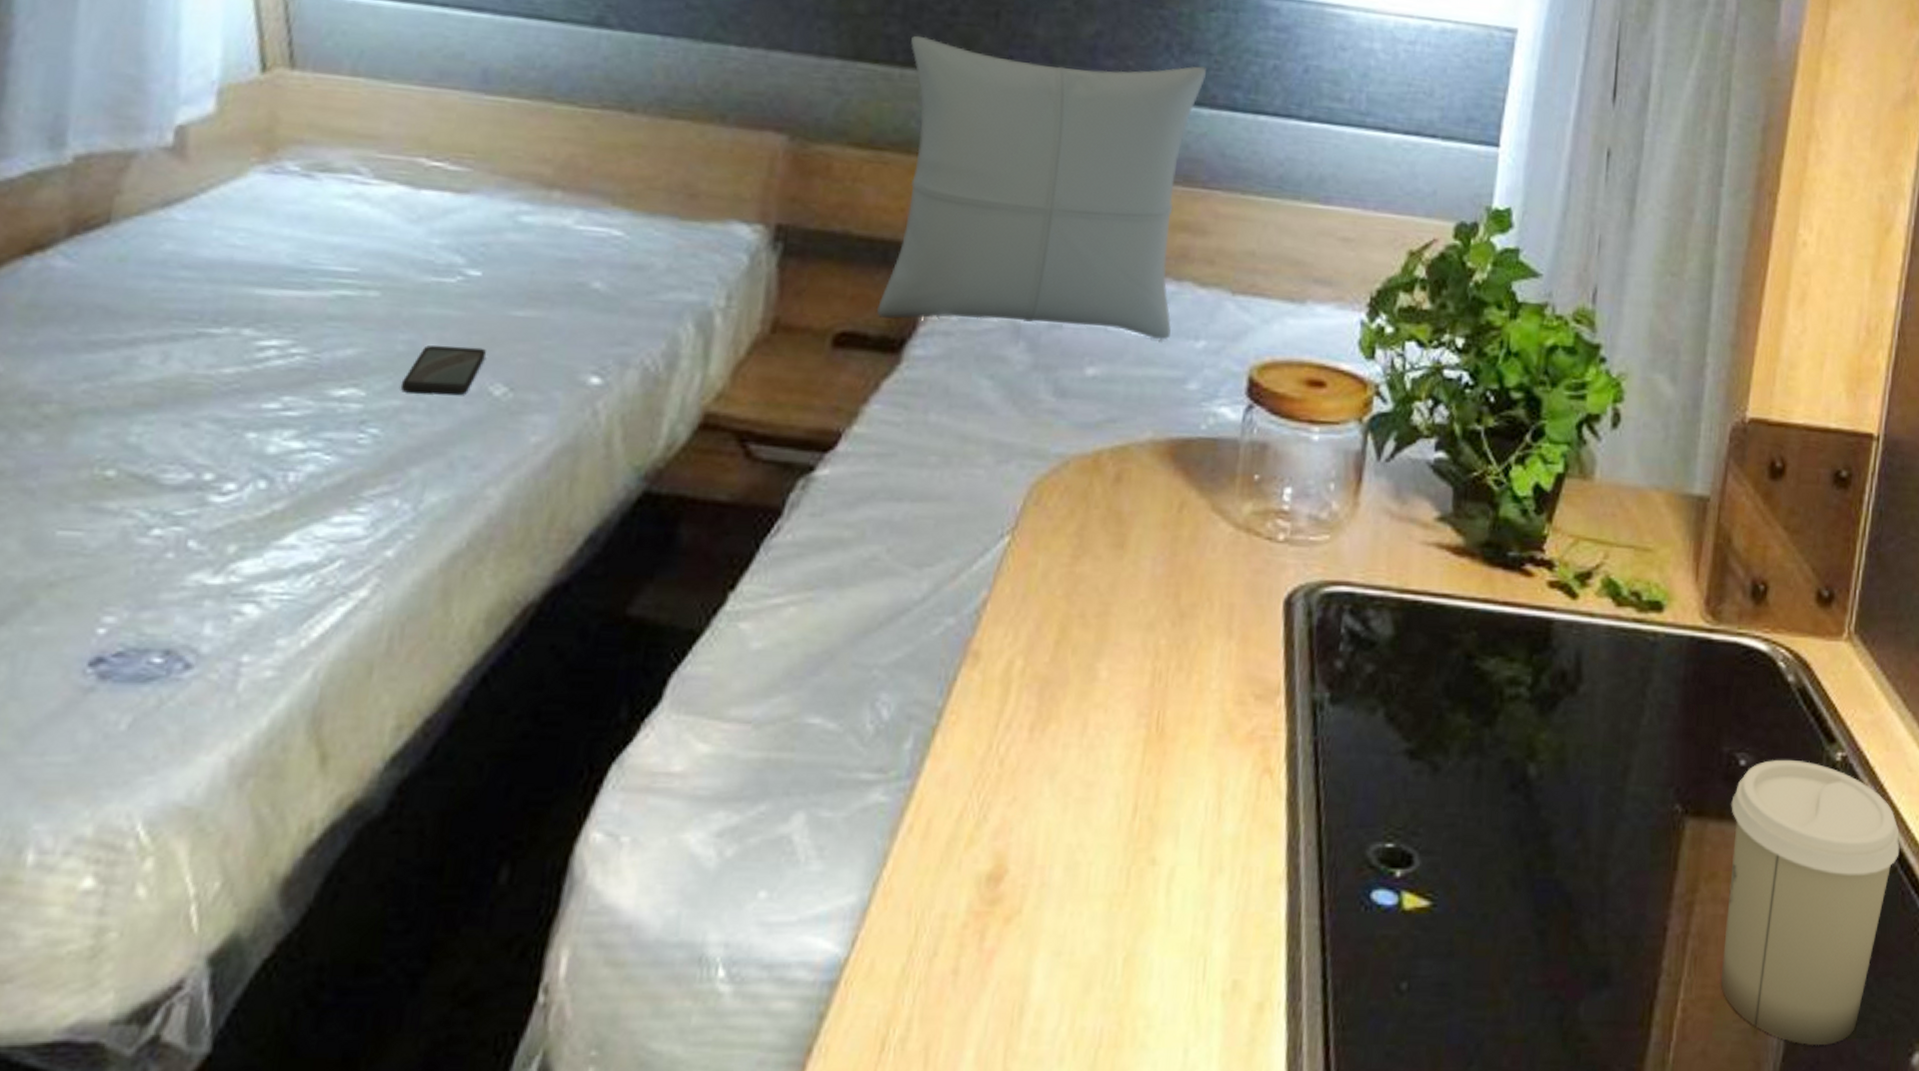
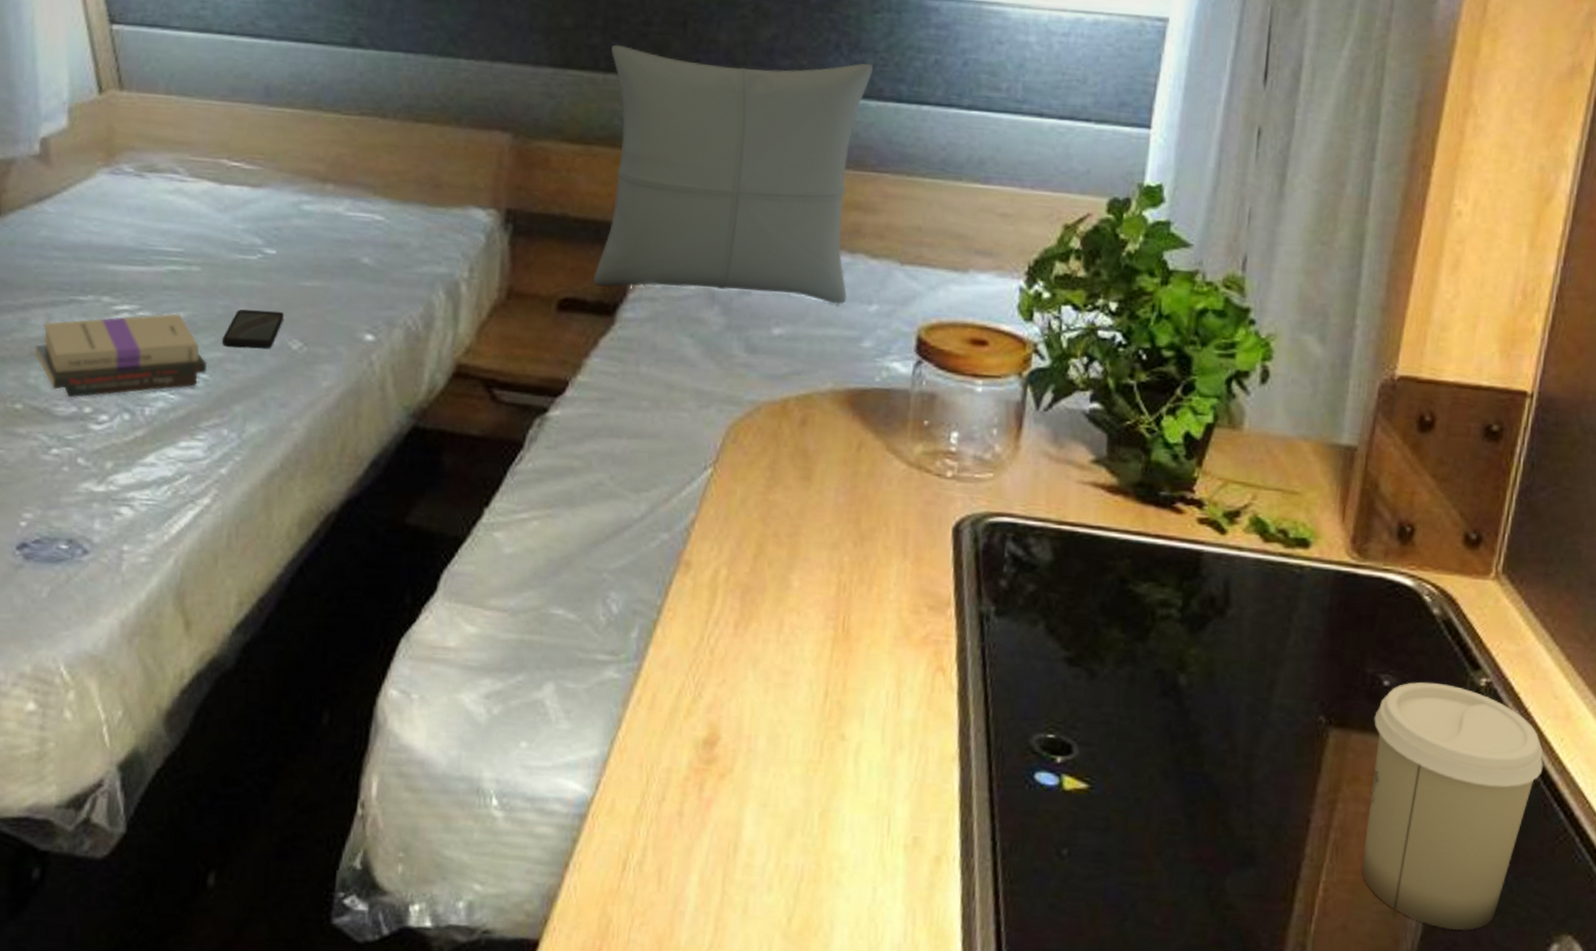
books: none [140,350,378,461] -> present [34,313,207,398]

